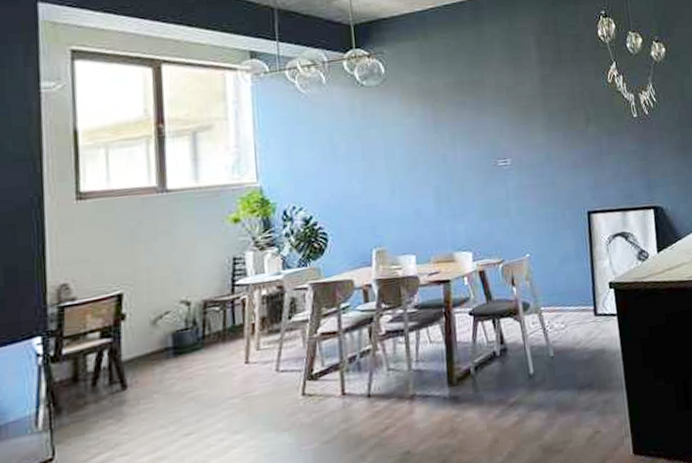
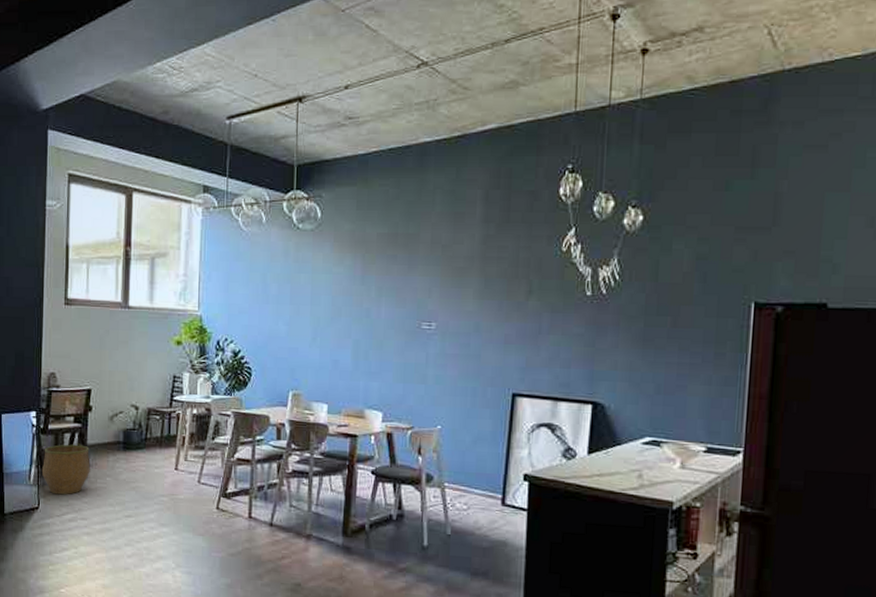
basket: none [55,362,129,435] -> present [41,443,90,495]

